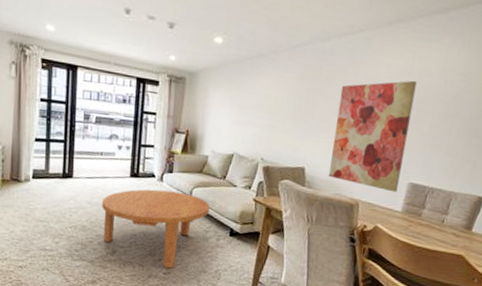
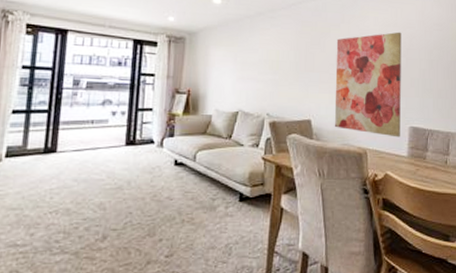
coffee table: present [102,189,210,269] -> none [91,157,216,251]

